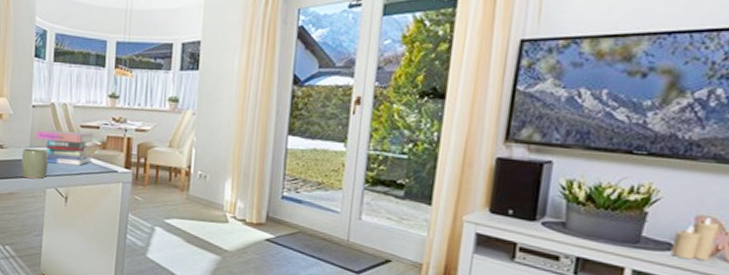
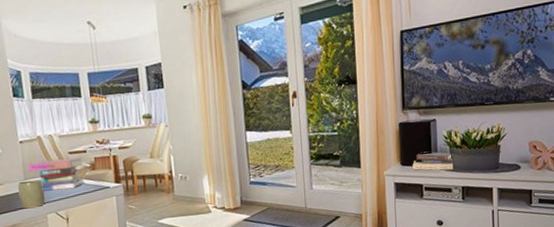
books: none [505,200,573,233] -> present [412,151,455,171]
candle: present [670,218,720,261] -> none [518,142,544,174]

